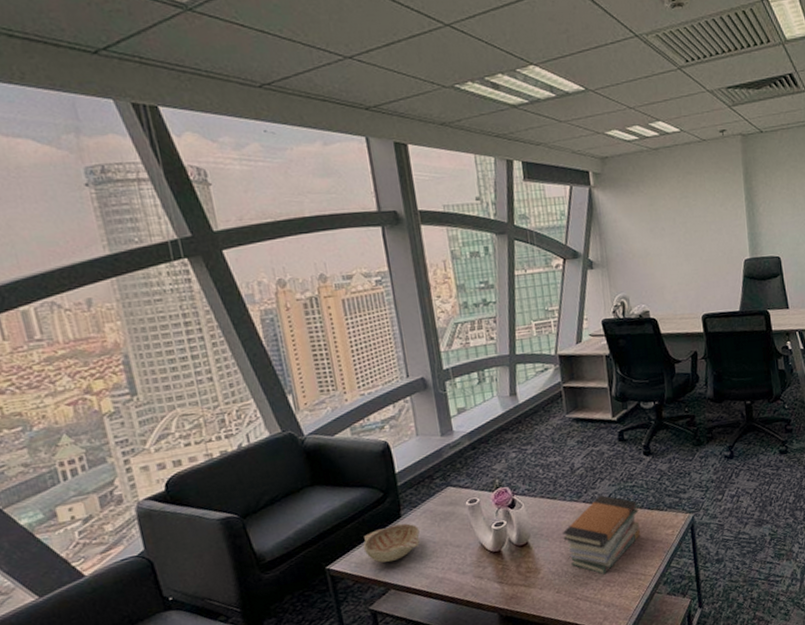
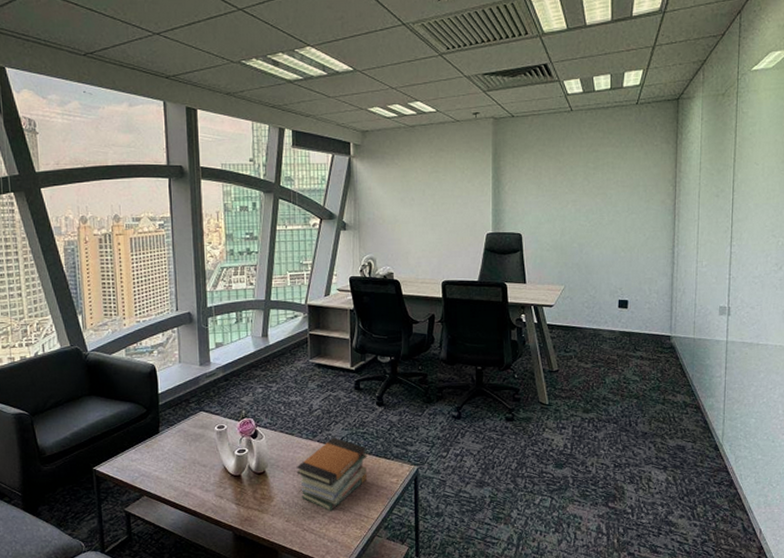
decorative bowl: present [362,523,420,563] -> none [125,439,173,472]

